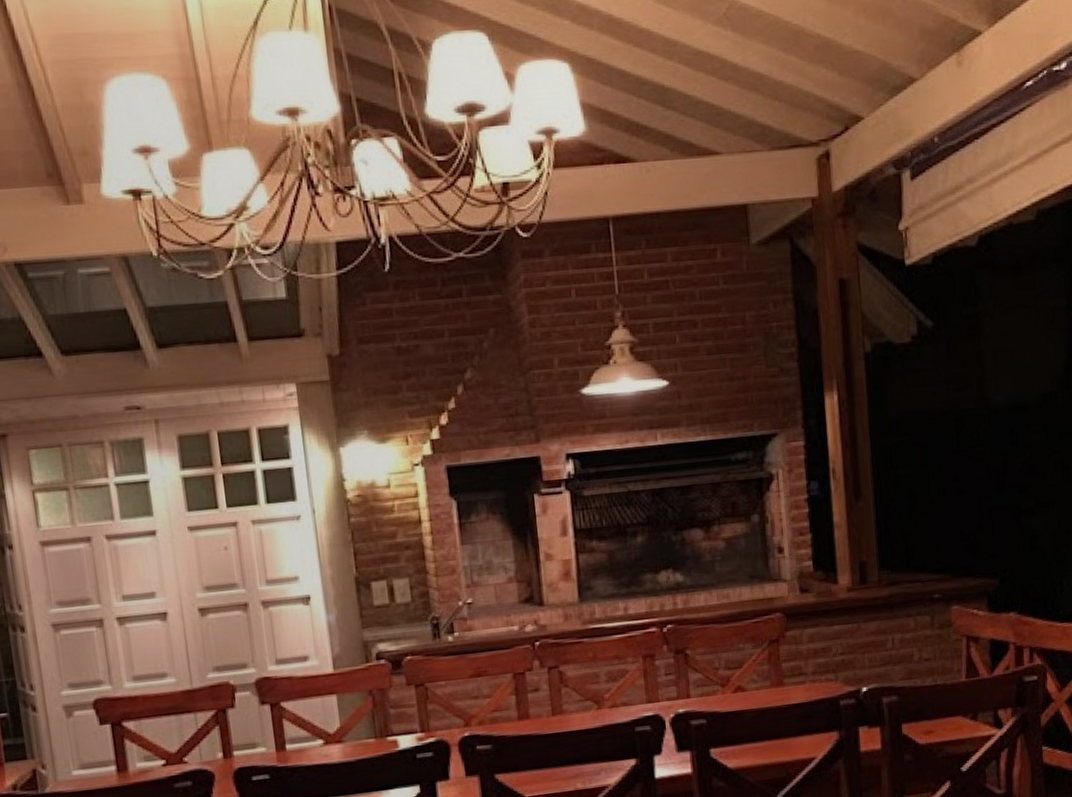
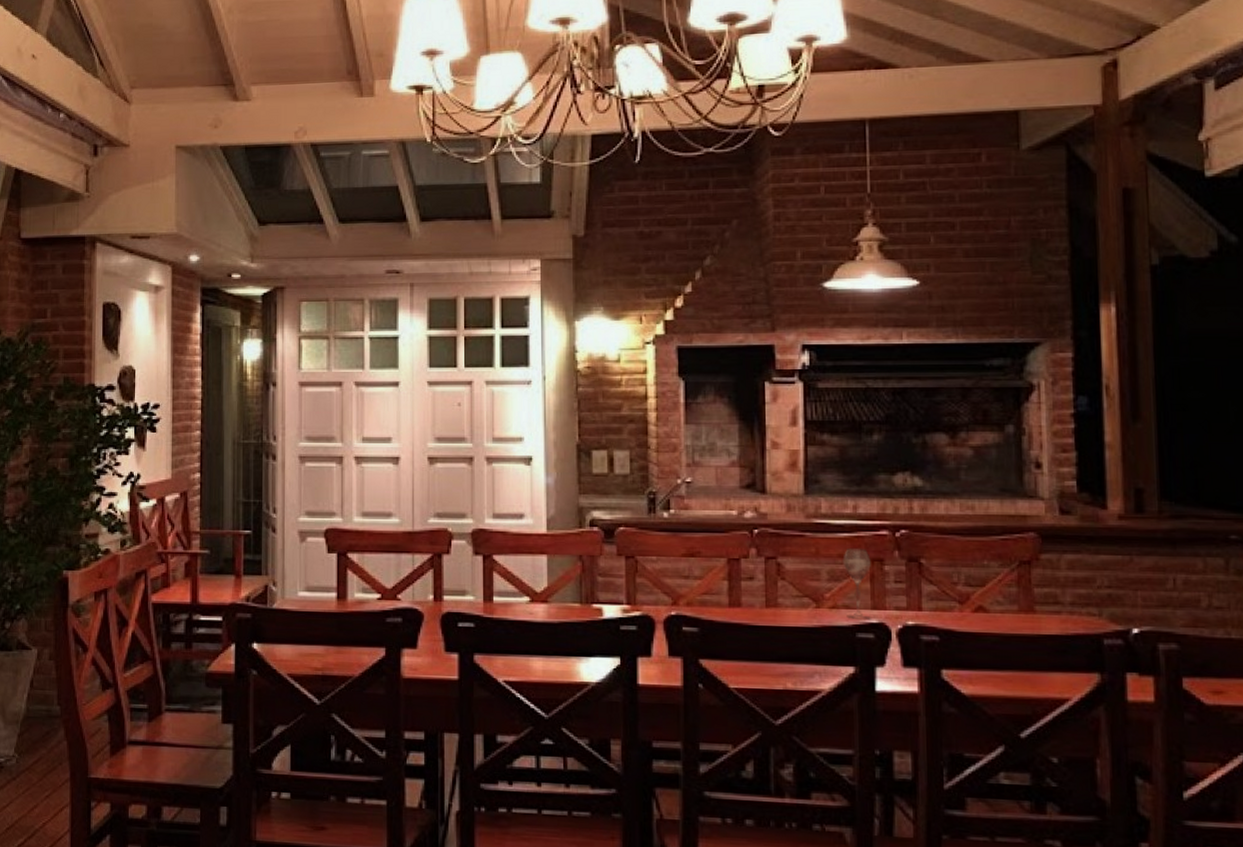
wineglass: none [618,646,647,716] -> present [842,547,871,621]

